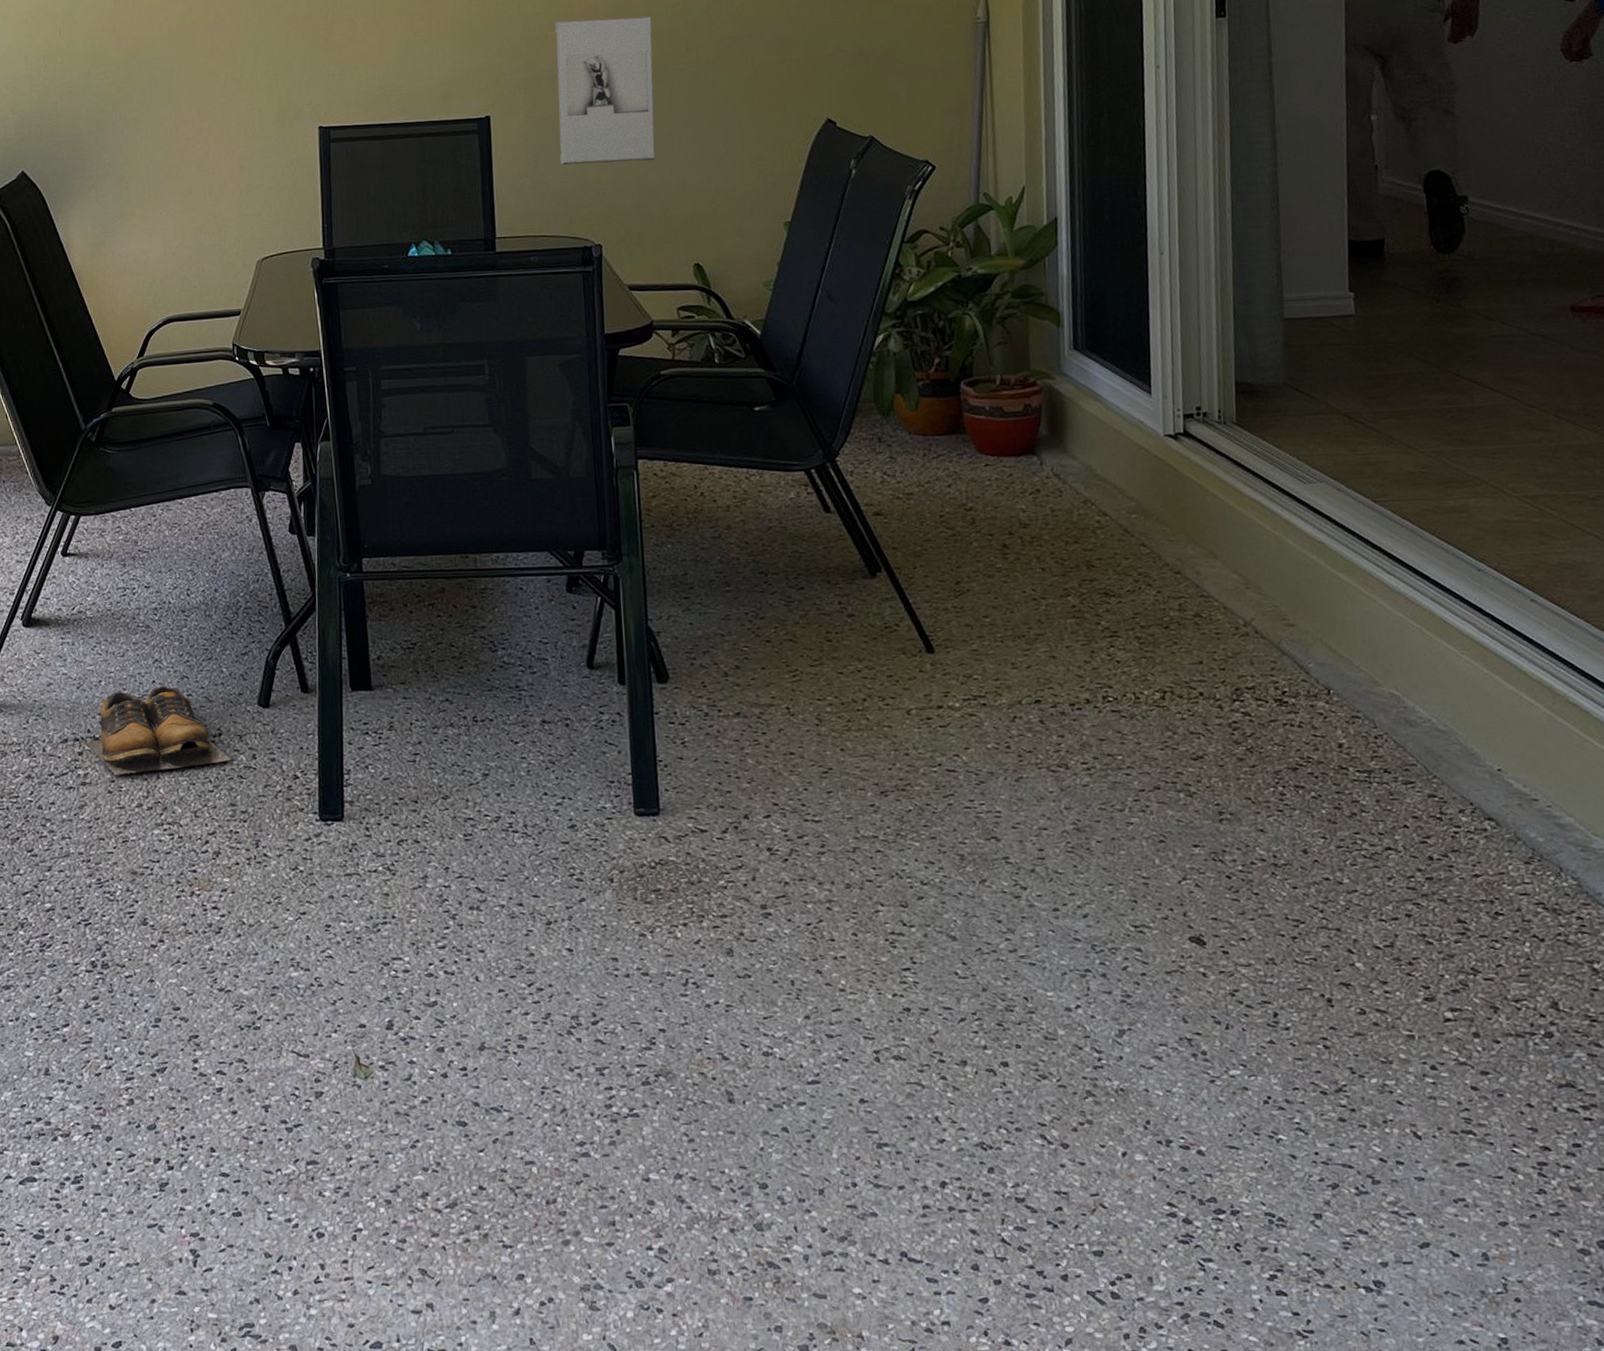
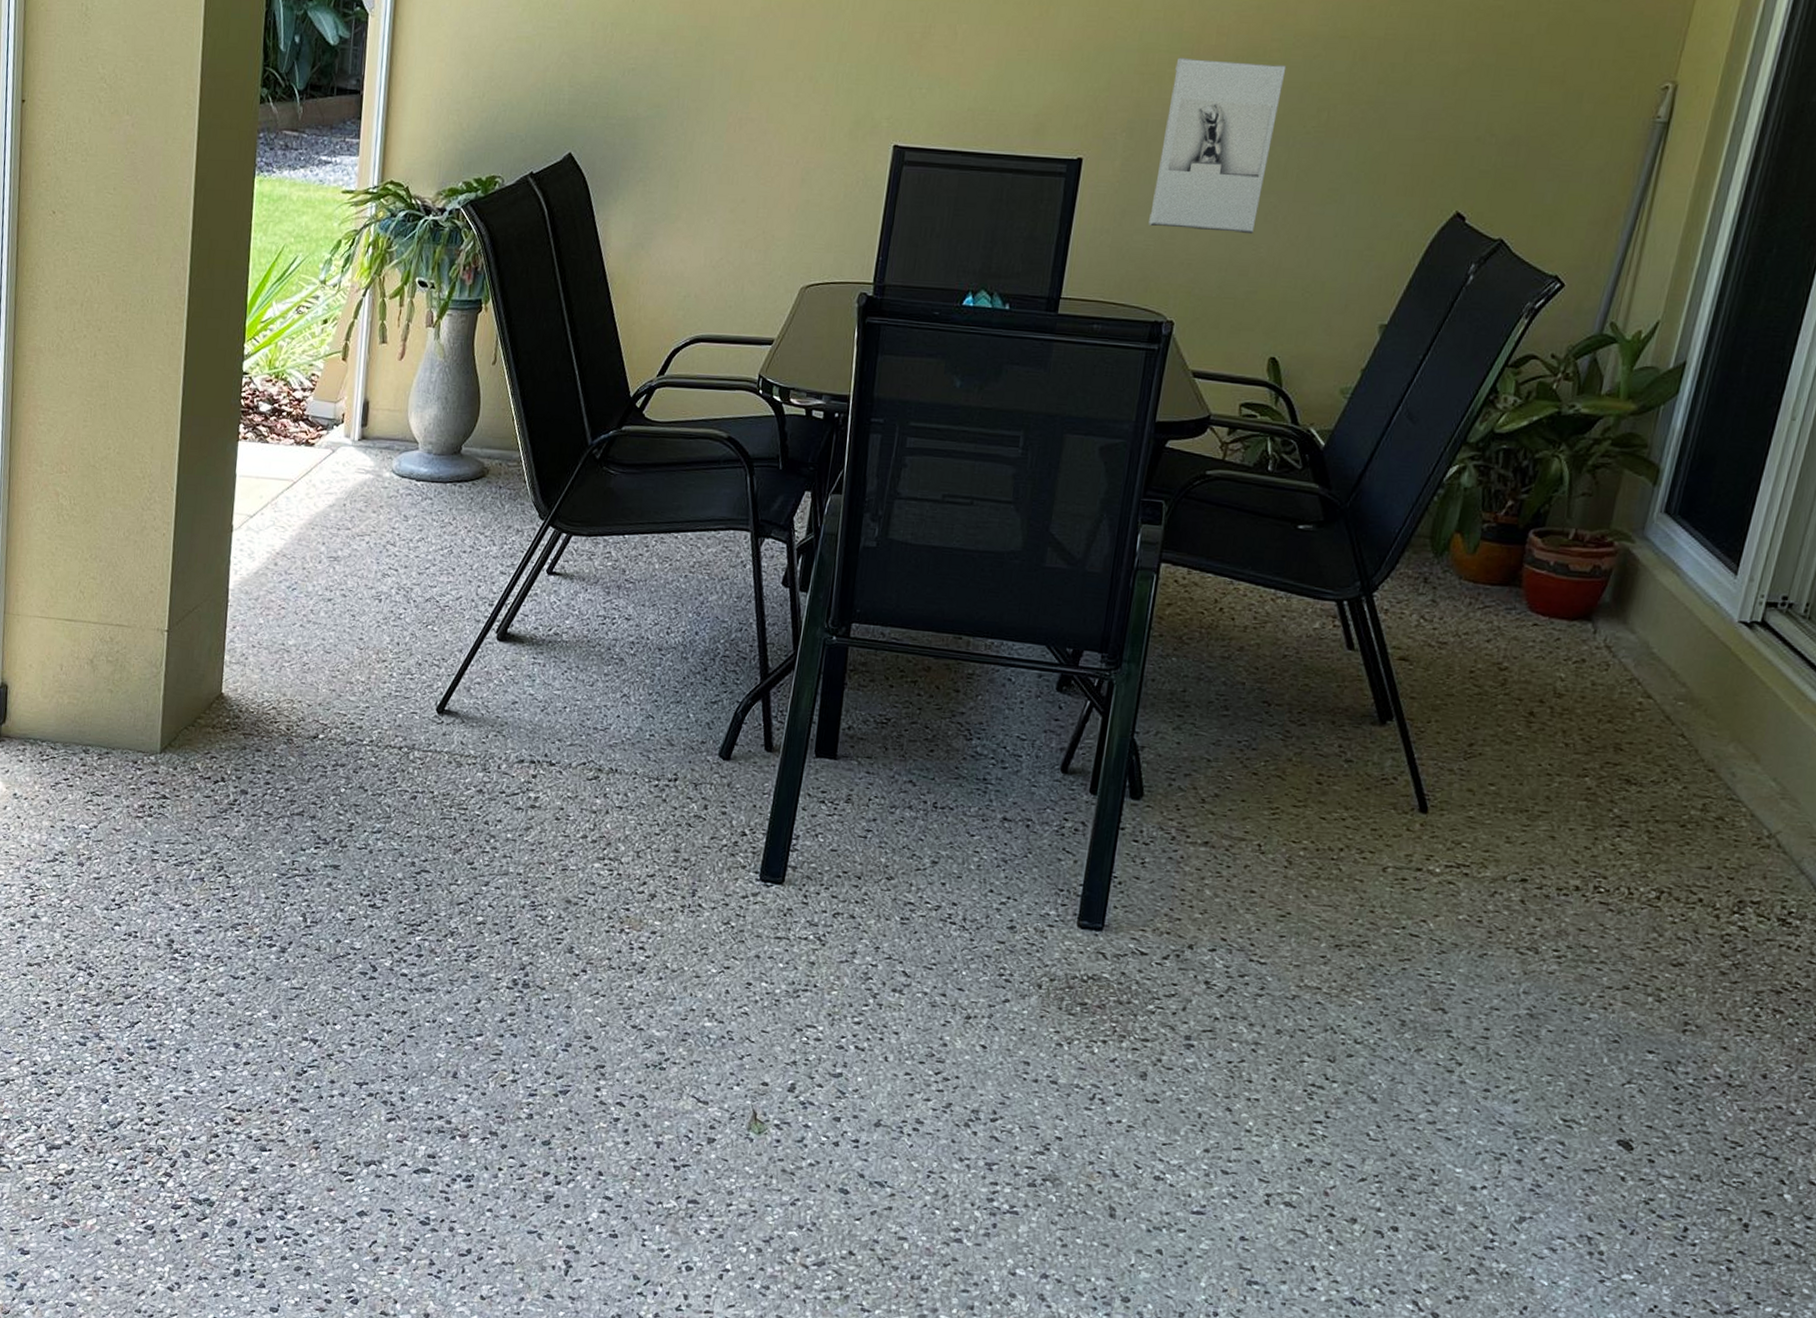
shoes: present [86,685,231,775] -> none [542,721,682,808]

